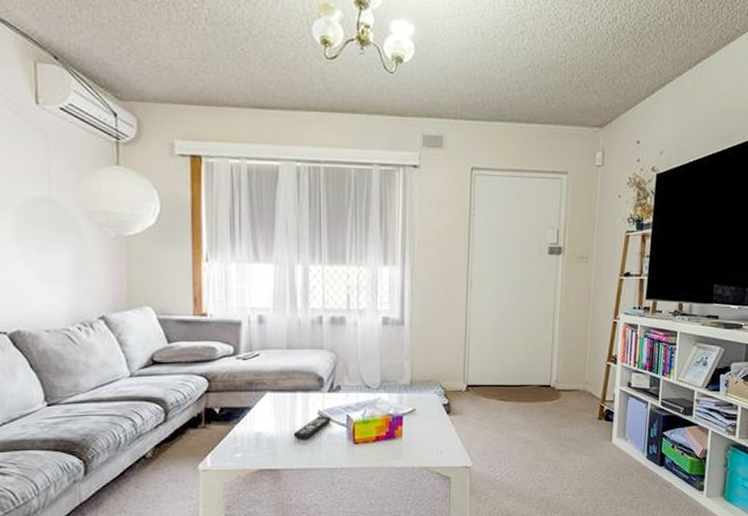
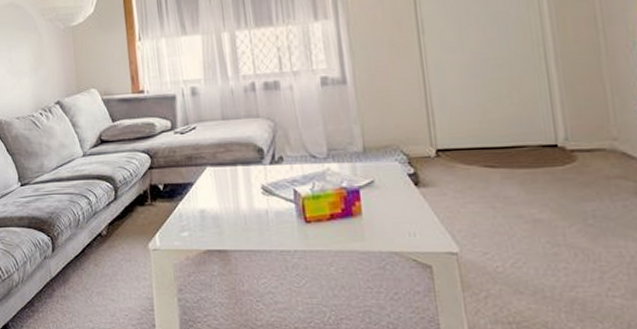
remote control: present [293,416,331,440] -> none [238,191,277,218]

